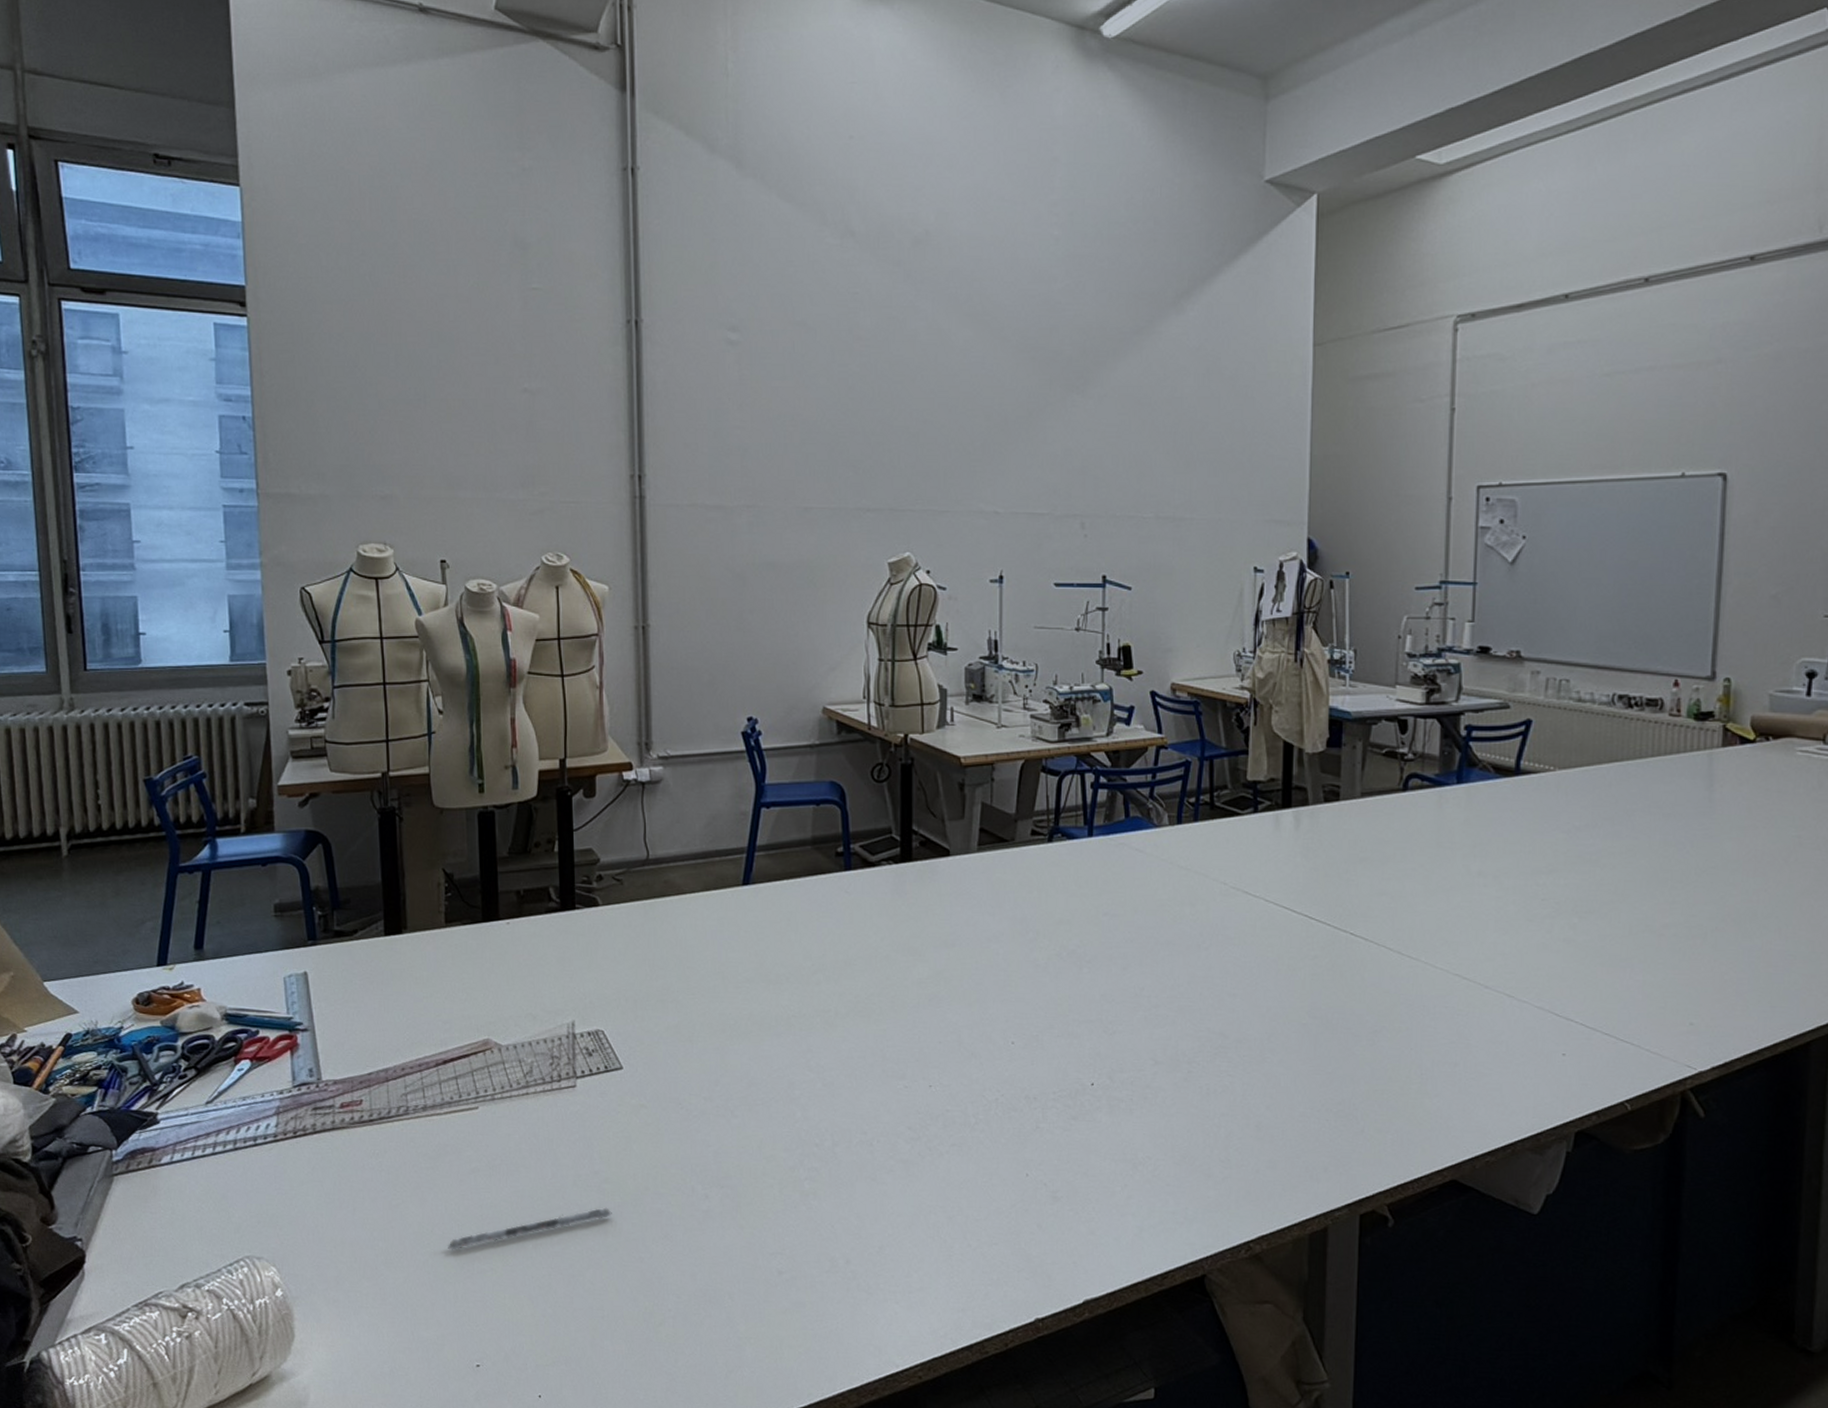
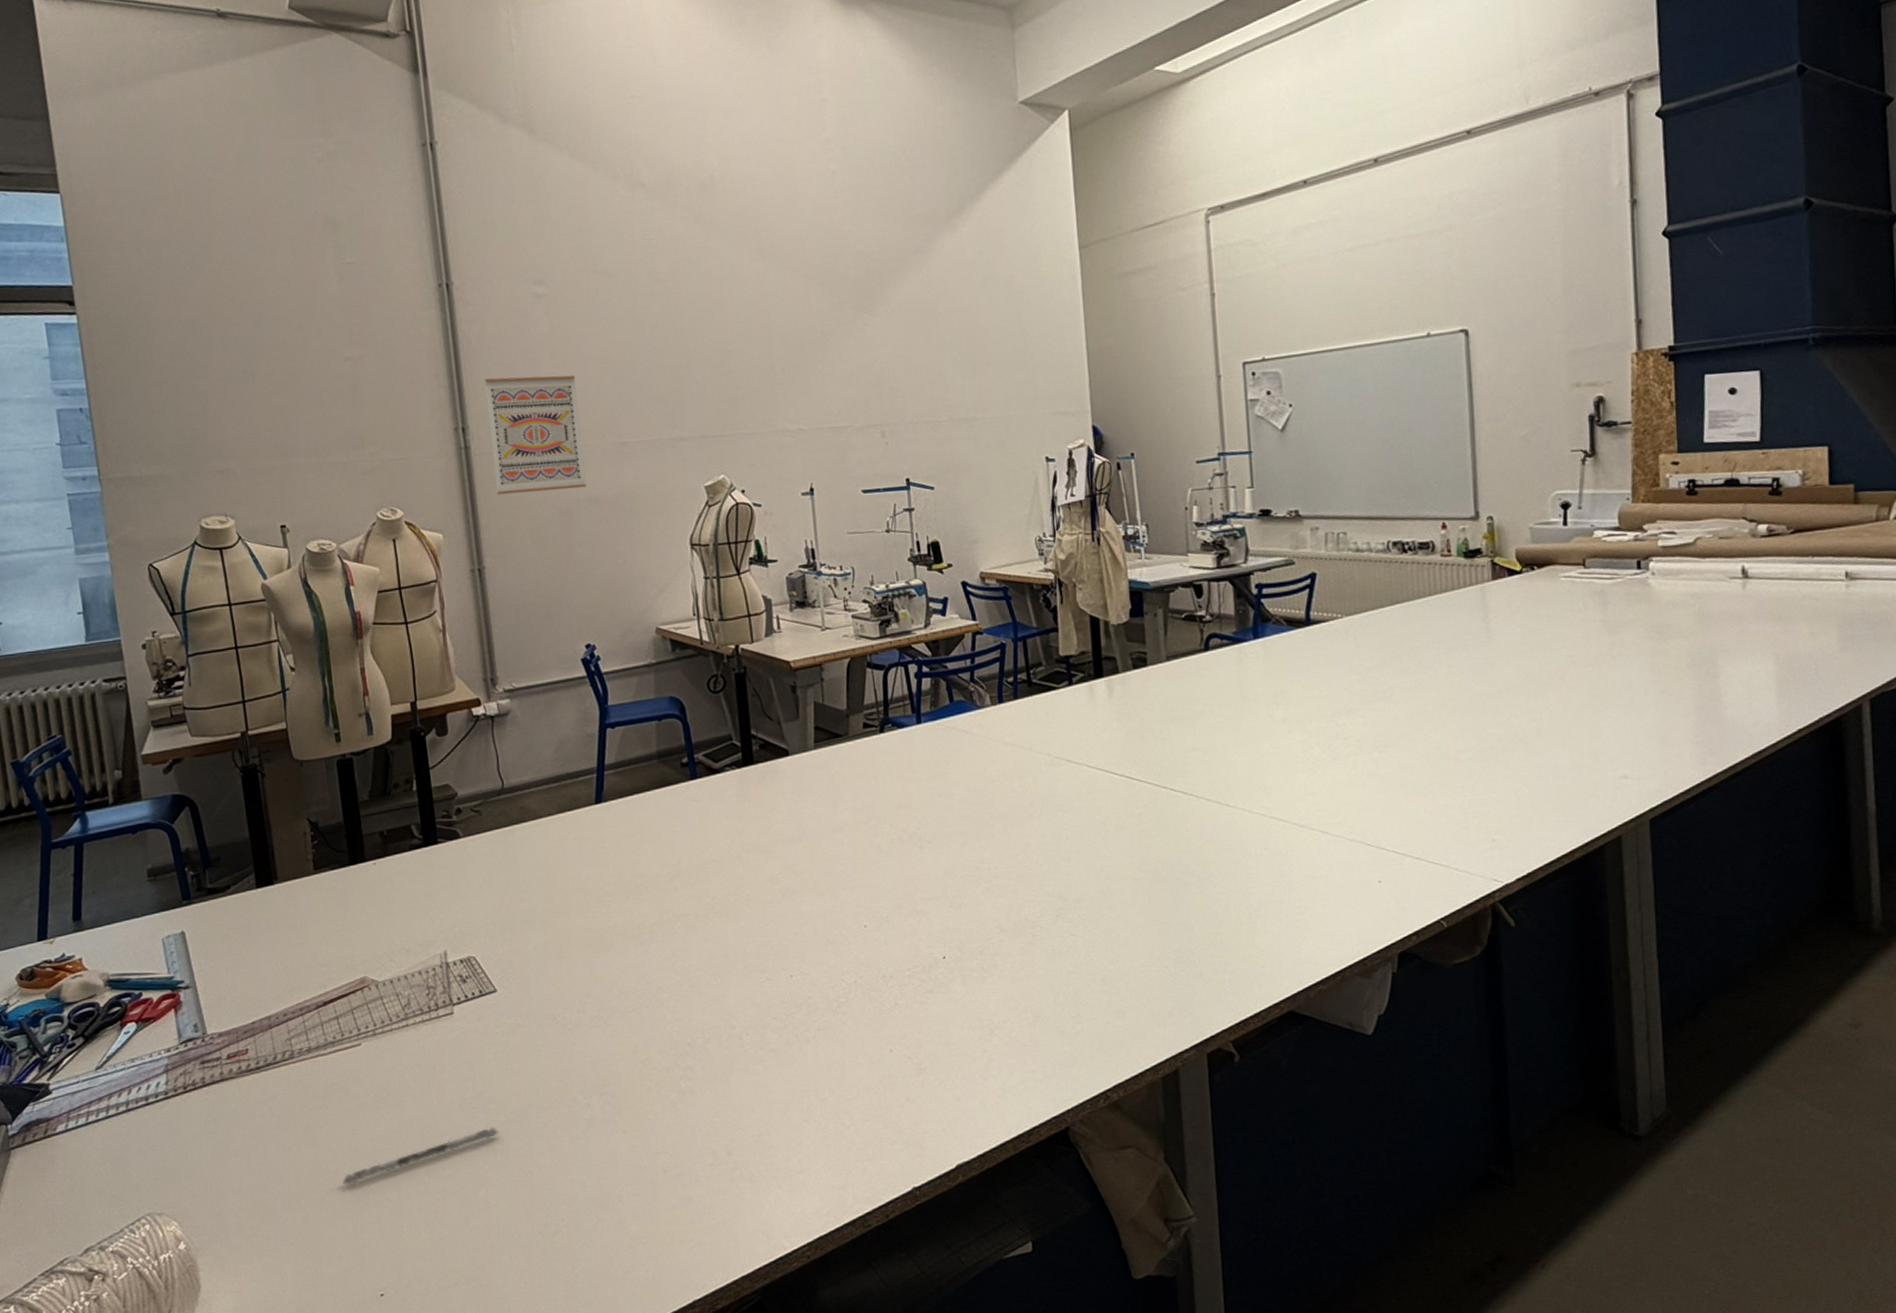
wall art: none [666,426,764,551] -> present [484,375,587,495]

